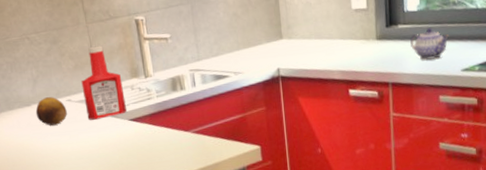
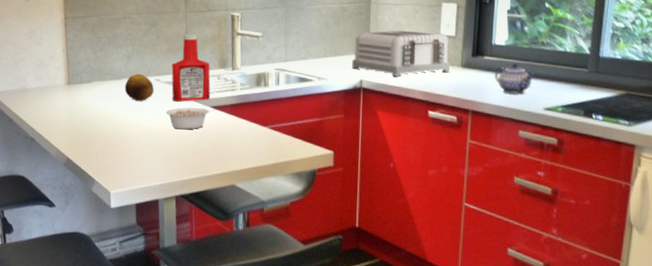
legume: none [83,121,136,149] -> present [165,107,217,130]
toaster: none [266,7,365,60] -> present [352,30,450,77]

